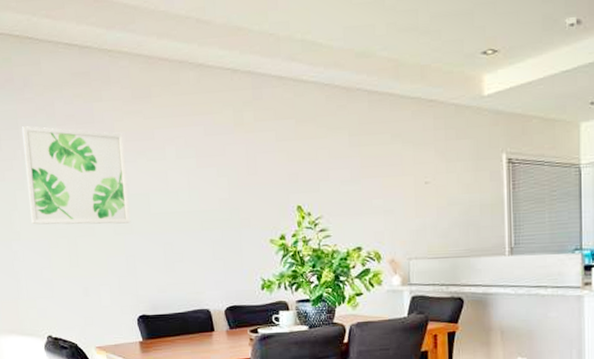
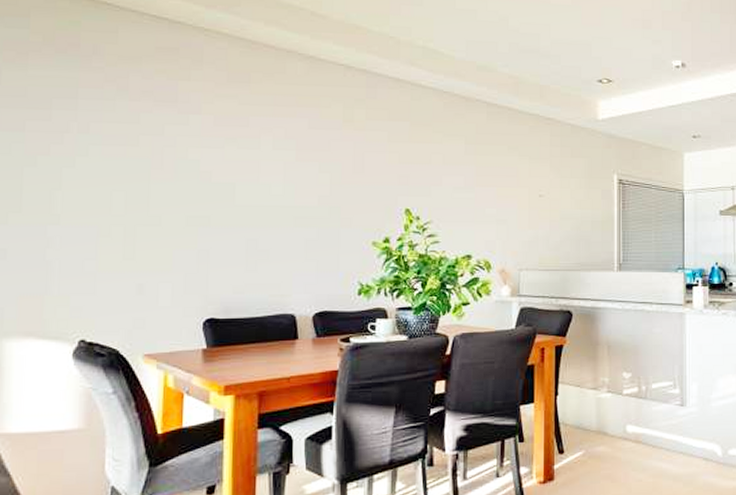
wall art: present [21,126,131,225] -> none [79,97,212,214]

